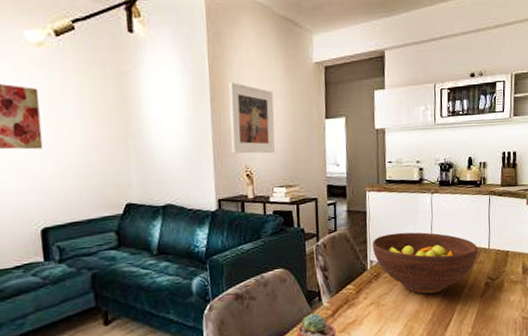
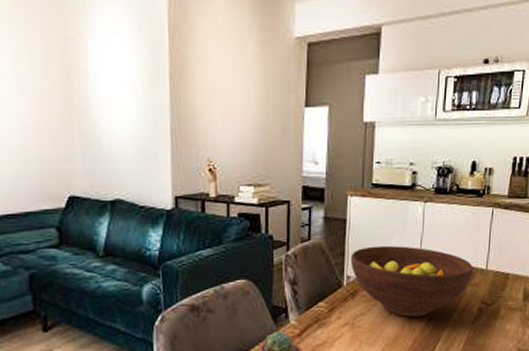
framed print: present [229,81,275,154] -> none [191,56,245,146]

